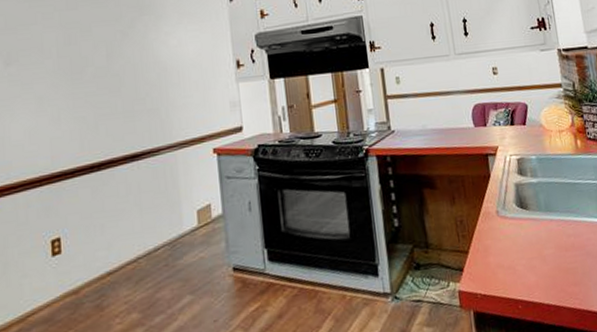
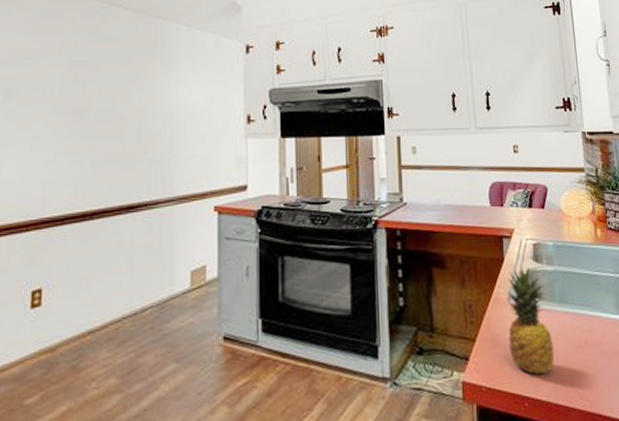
fruit: none [495,181,544,279] -> present [507,267,555,375]

